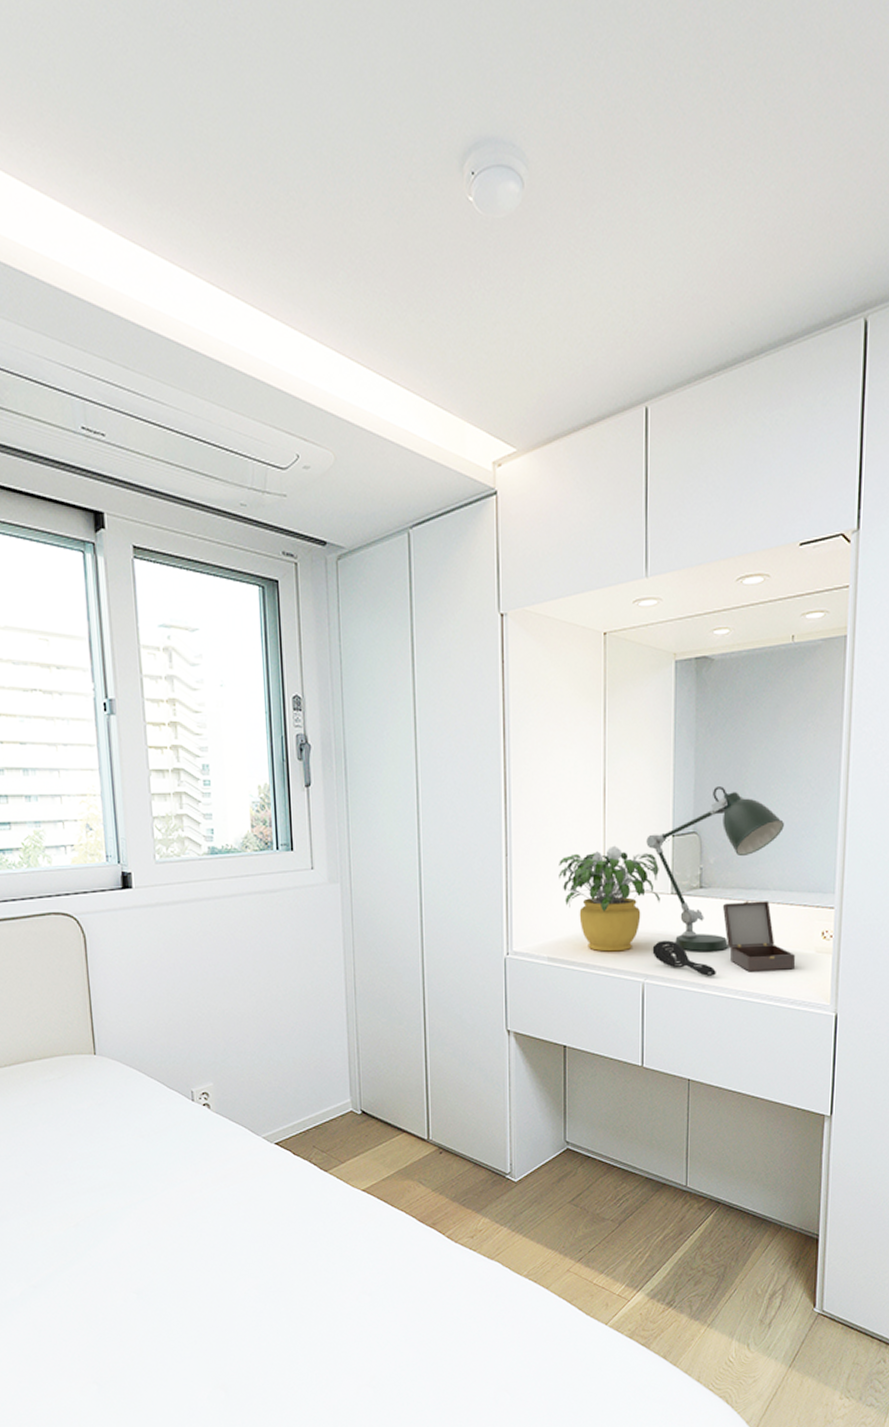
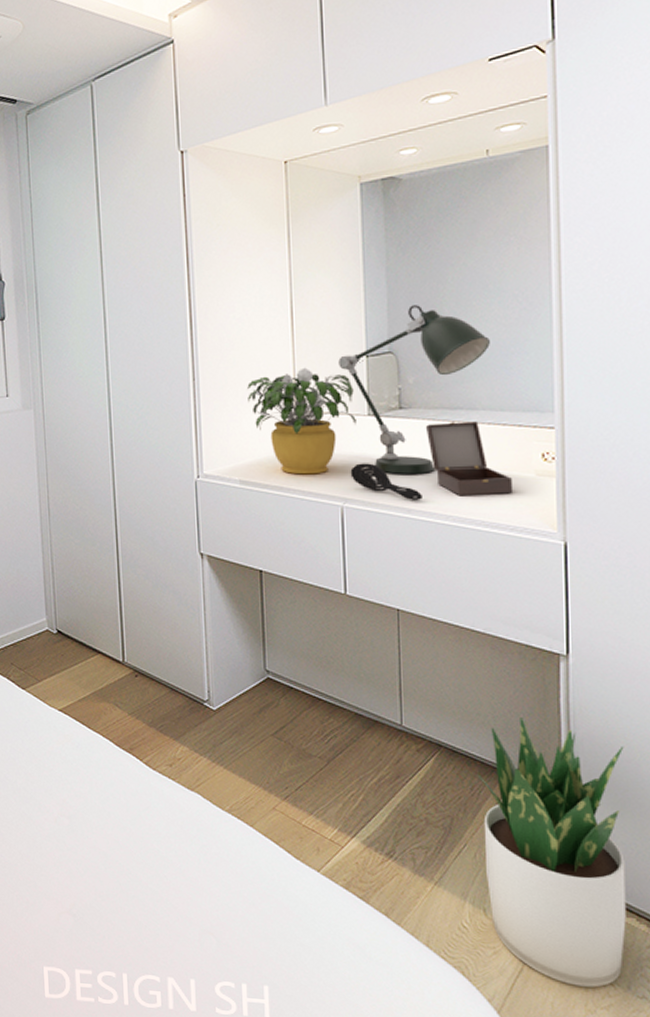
planter: none [749,1173,871,1402] -> present [477,717,626,988]

